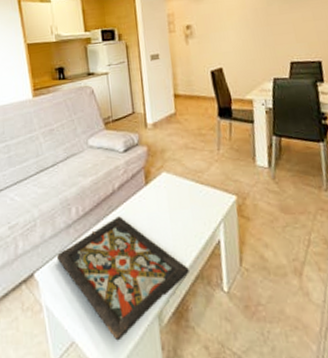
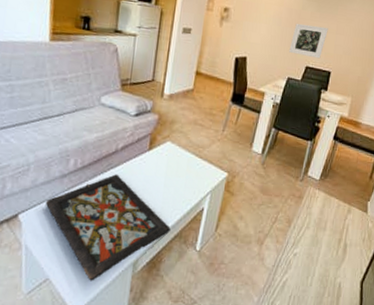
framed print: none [265,16,305,53] -> present [289,24,328,59]

